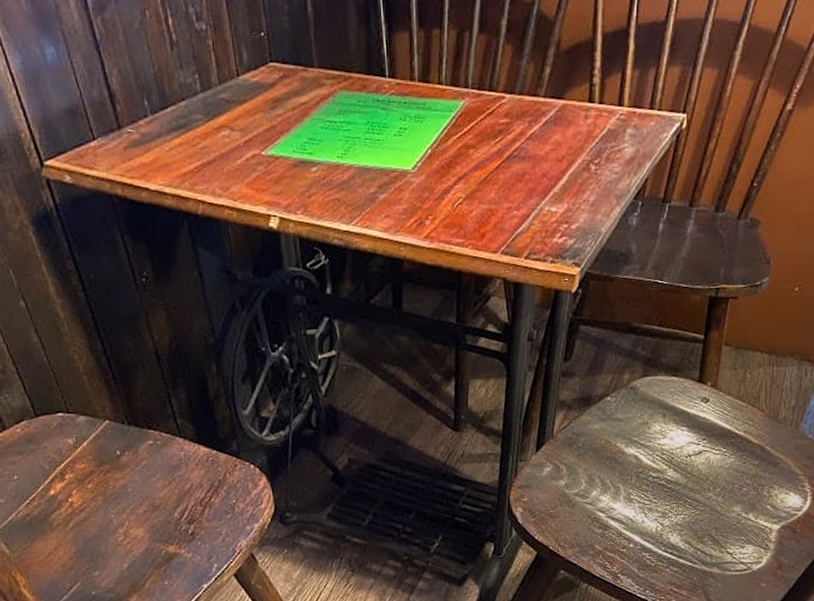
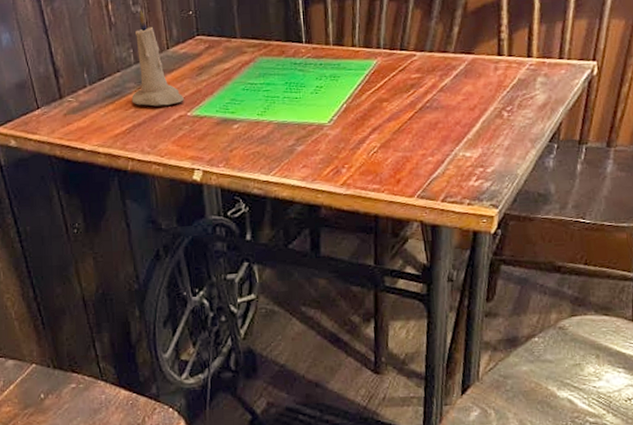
candle: none [199,26,257,143] -> present [131,9,184,107]

